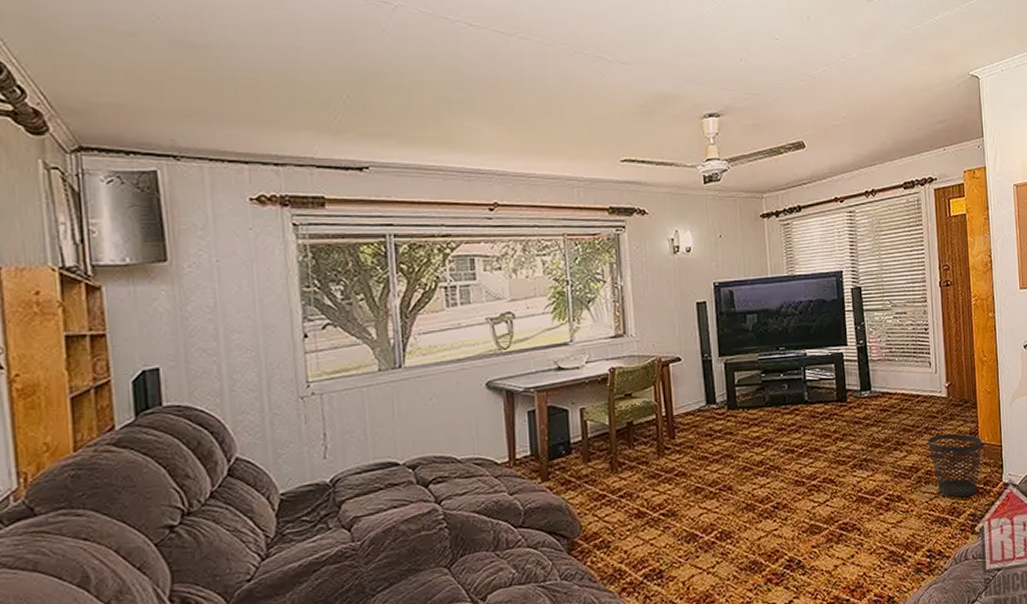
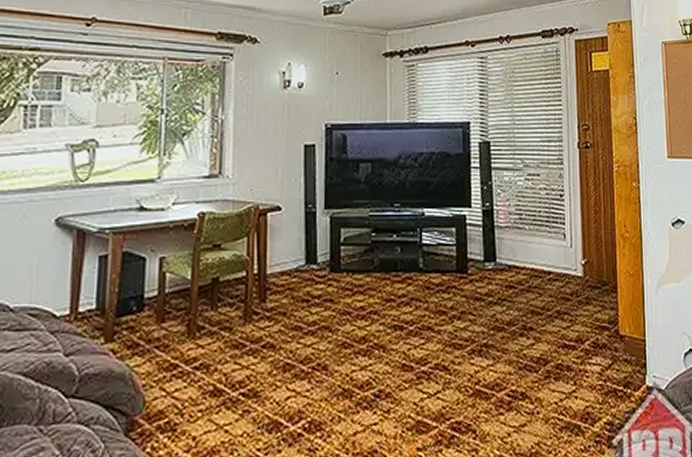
wastebasket: present [928,433,982,498] -> none [560,320,623,401]

